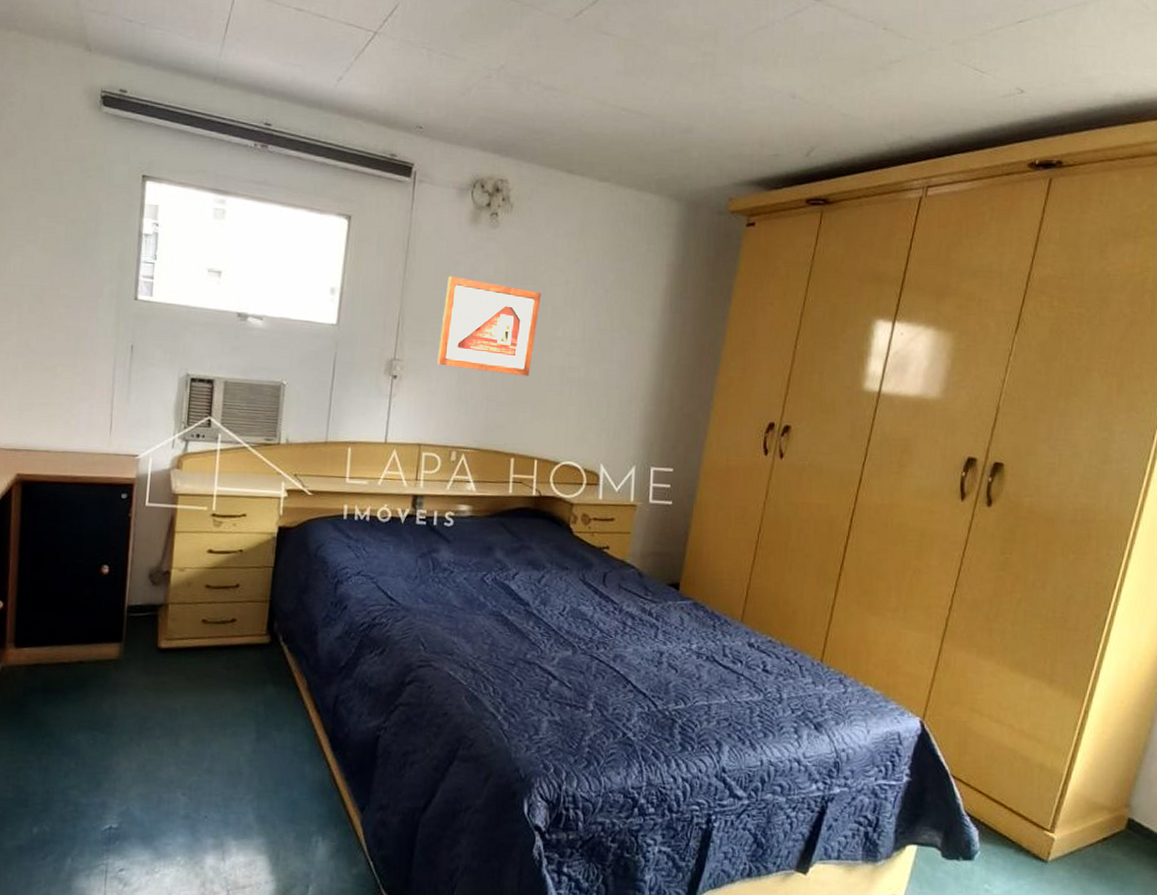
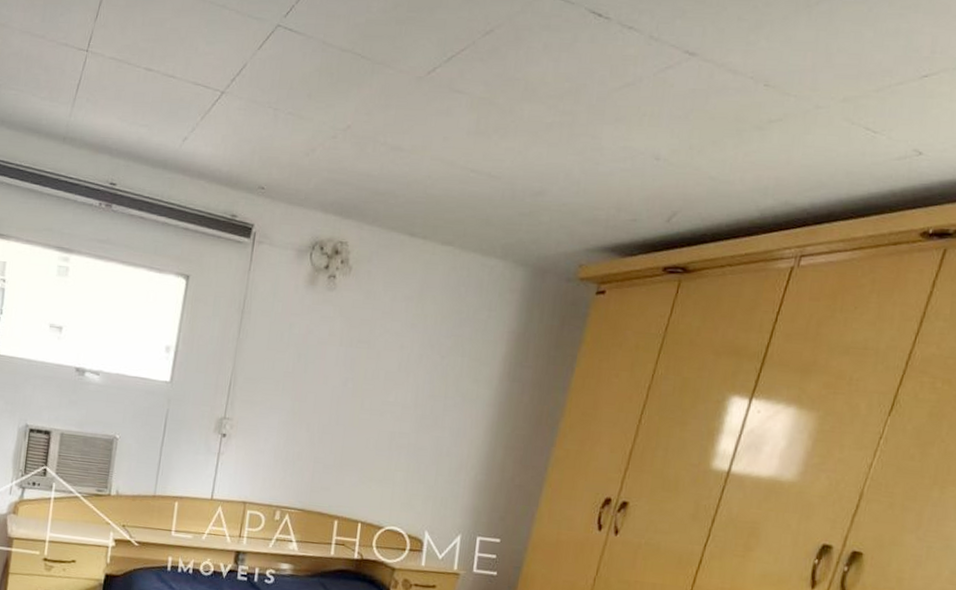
picture frame: present [437,275,541,376] -> none [266,337,375,440]

